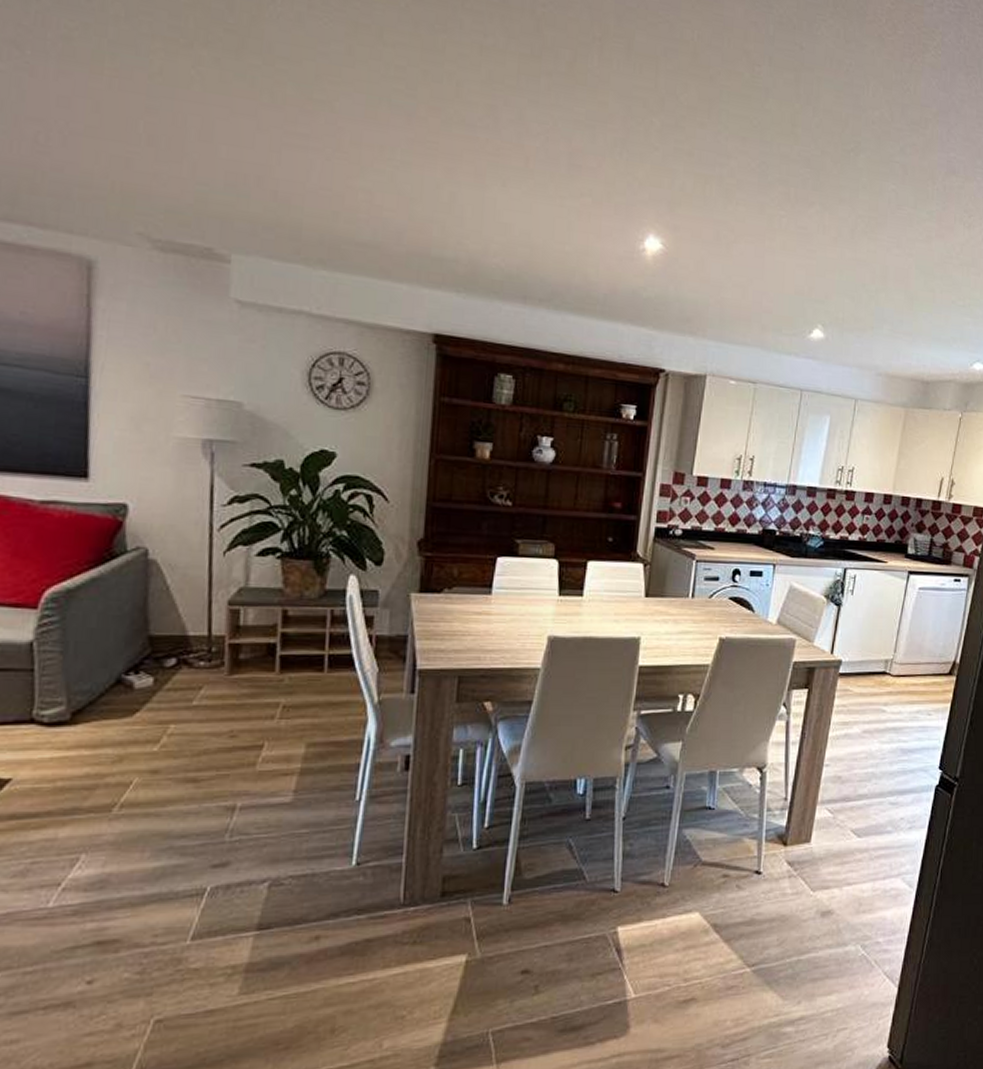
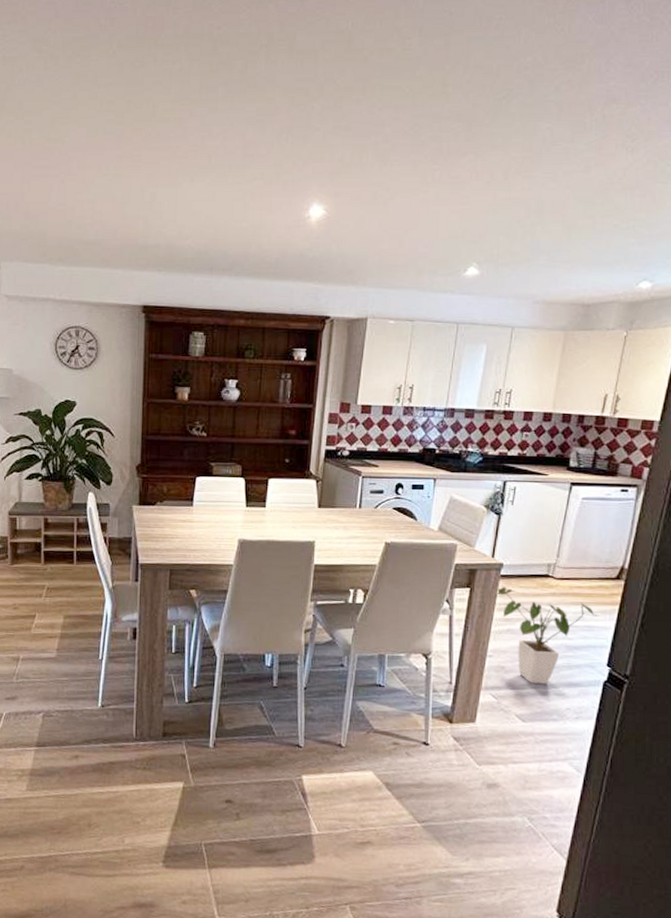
house plant: none [834,686,928,793] -> present [496,587,594,684]

